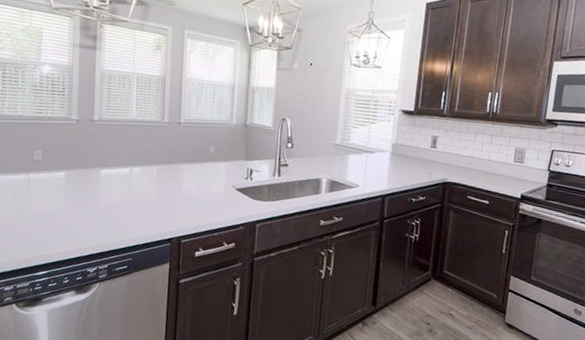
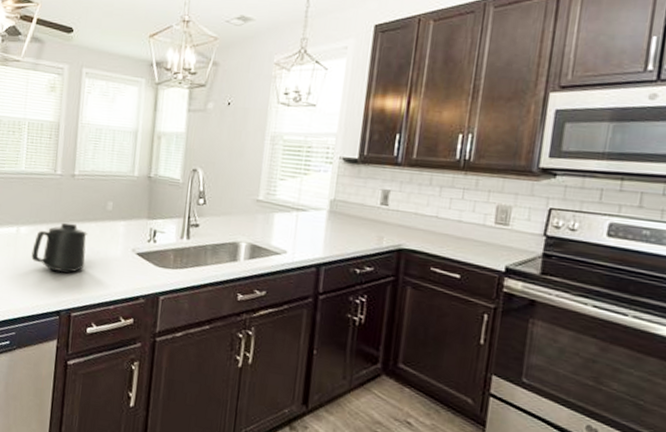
mug: none [144,163,194,206] -> present [31,222,88,273]

